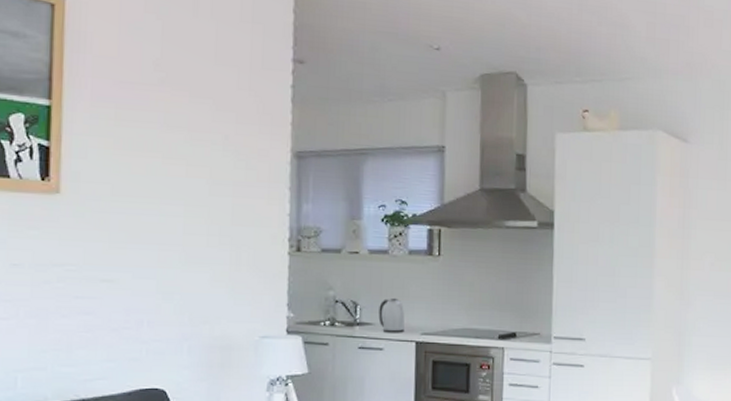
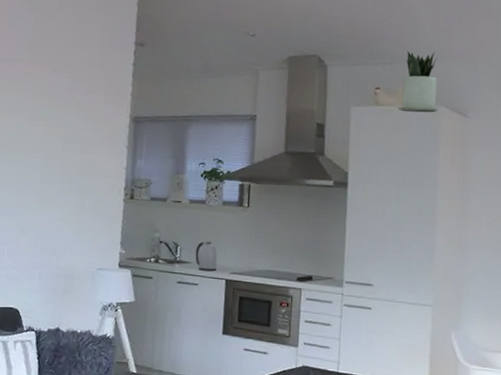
planter: none [609,66,656,139] -> present [398,51,439,113]

